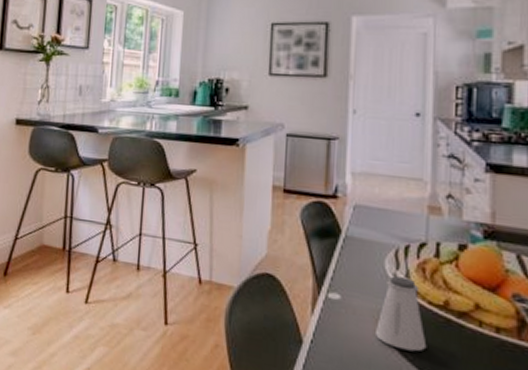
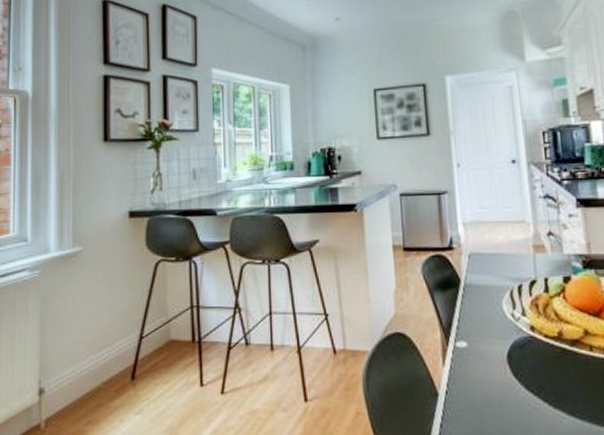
saltshaker: present [376,276,427,352] -> none [502,316,549,385]

